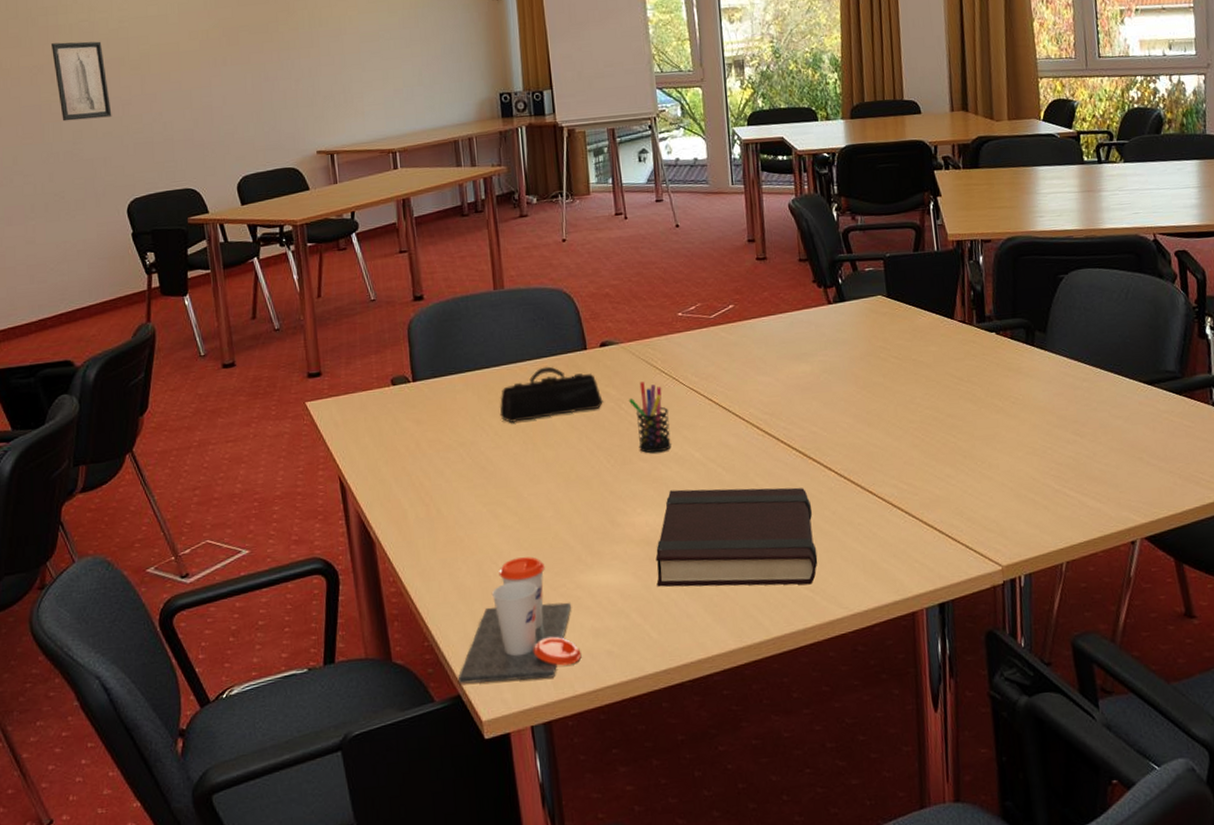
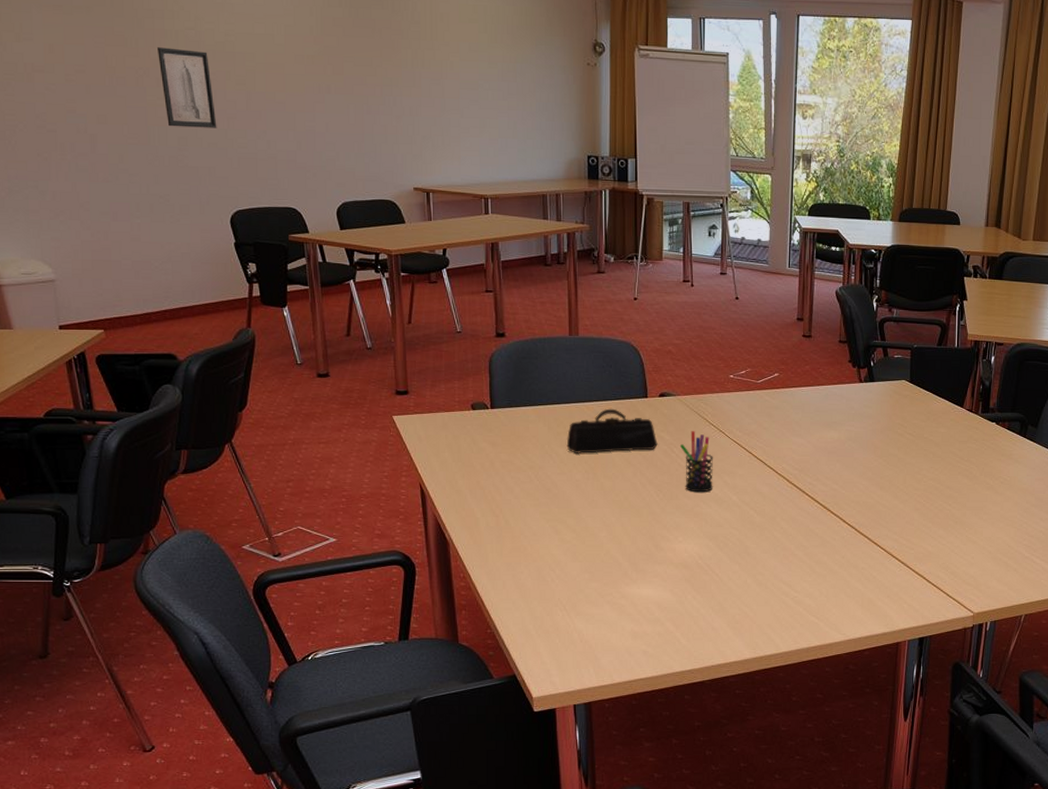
cup: present [457,556,582,684] -> none [514,568,621,668]
book: present [655,487,818,587] -> none [689,525,825,613]

